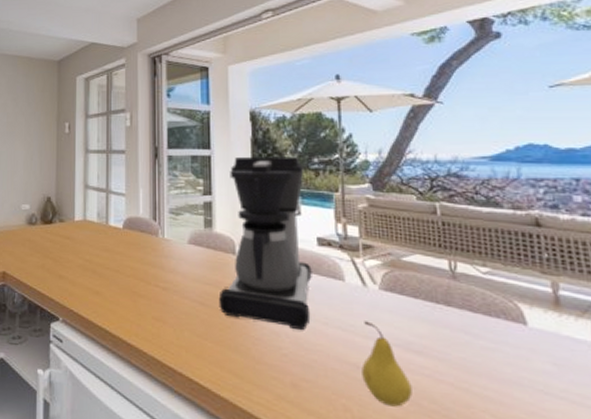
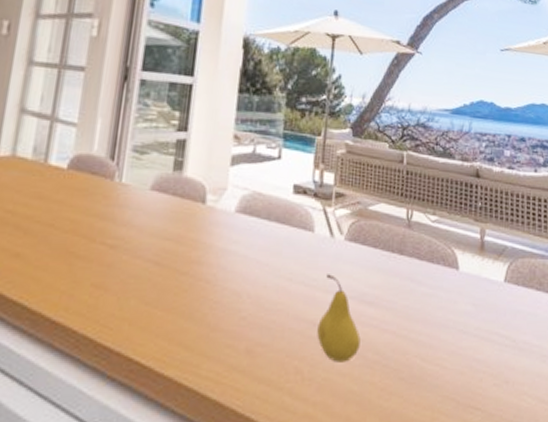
coffee maker: present [218,156,312,331] -> none [177,88,291,289]

